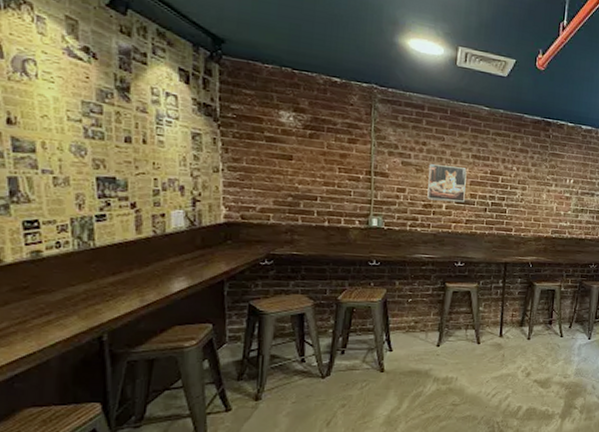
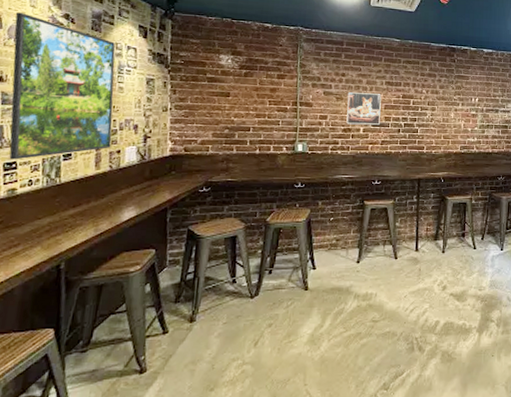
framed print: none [19,39,154,218] -> present [9,12,116,160]

